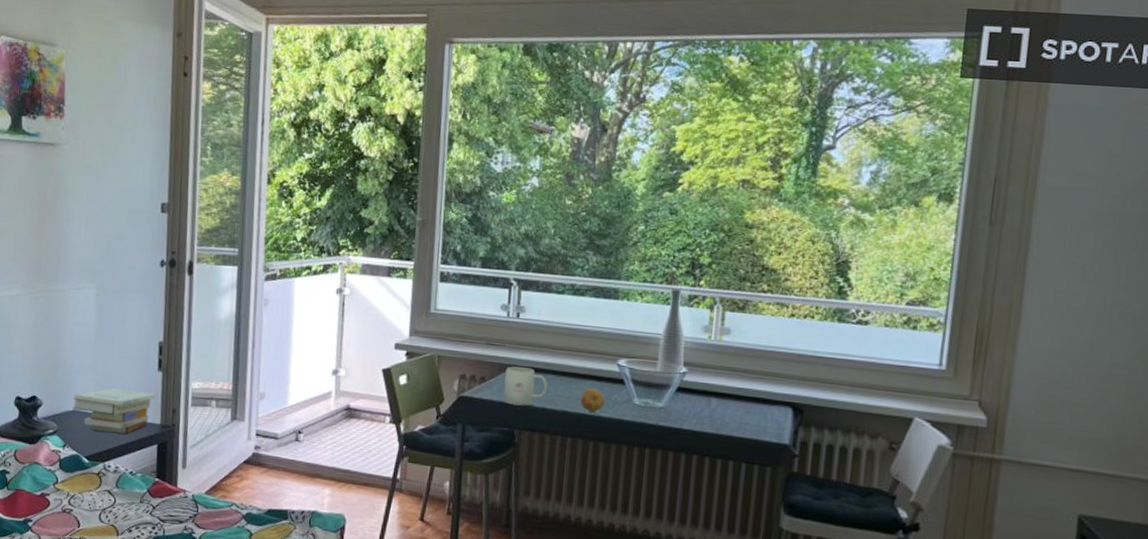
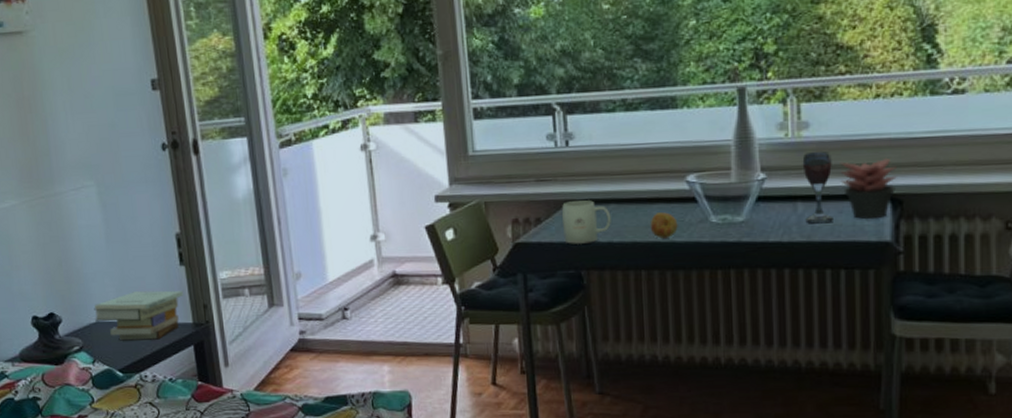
cup: none [717,355,747,420] -> present [802,151,833,224]
succulent plant: none [751,368,802,423] -> present [840,157,897,220]

